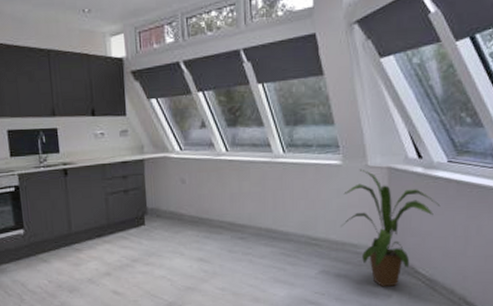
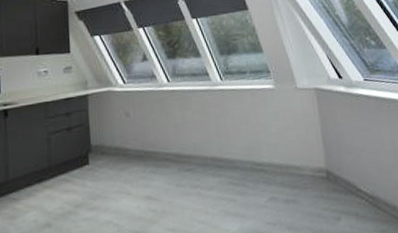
house plant: present [340,169,441,287] -> none [280,91,367,210]

